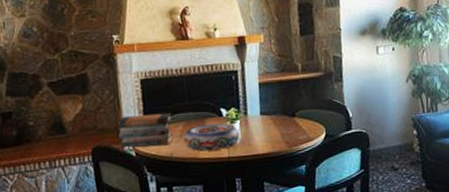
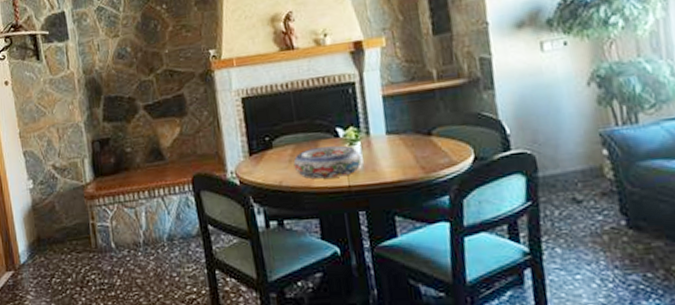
book stack: present [117,112,174,148] -> none [217,134,283,176]

